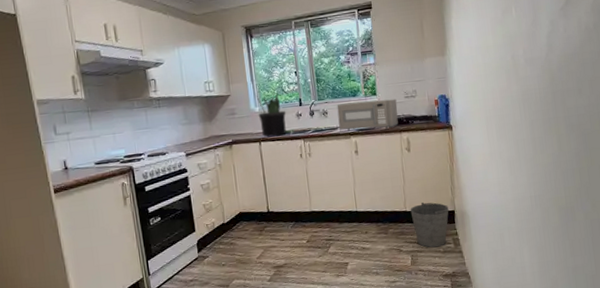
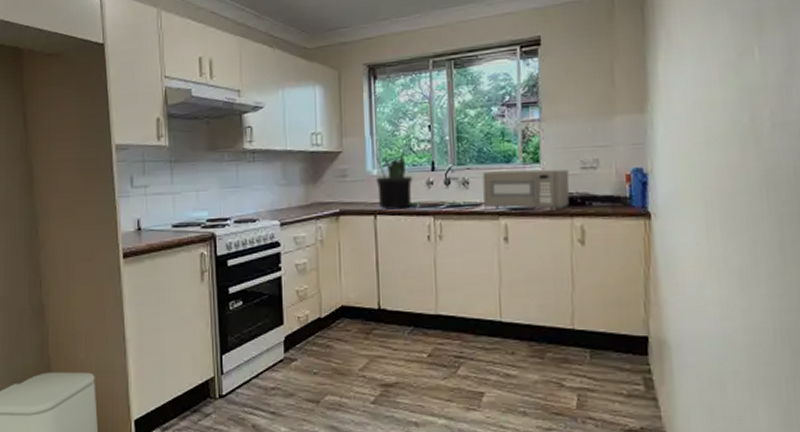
bucket: present [410,202,449,248] -> none [579,320,640,387]

